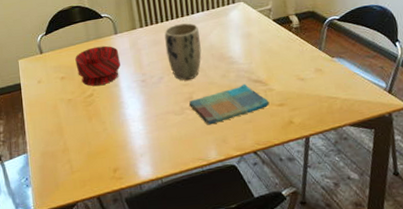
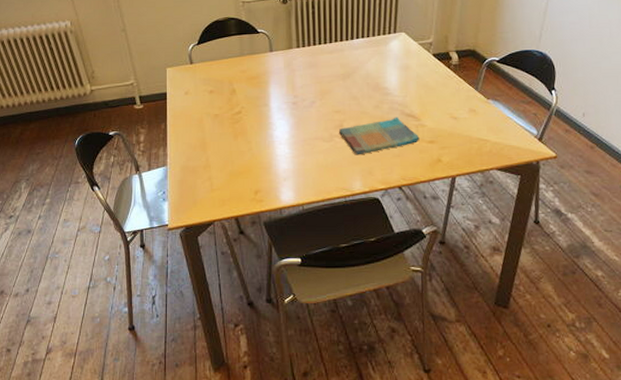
bowl: present [75,45,121,86] -> none [226,62,273,103]
plant pot: present [164,23,202,80] -> none [320,48,357,107]

